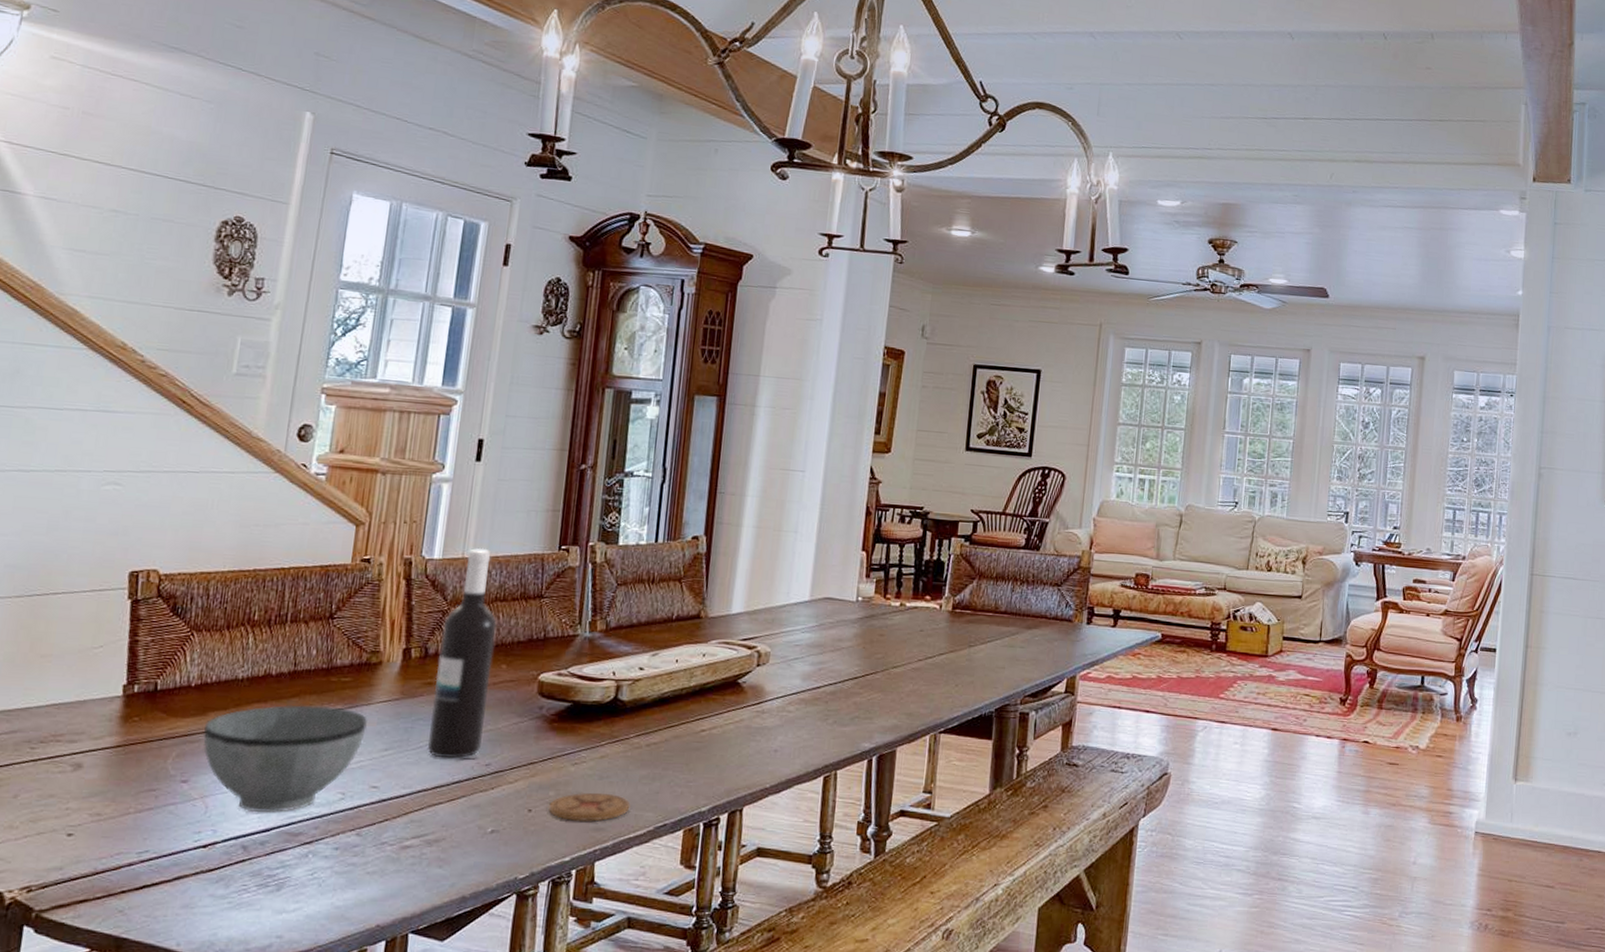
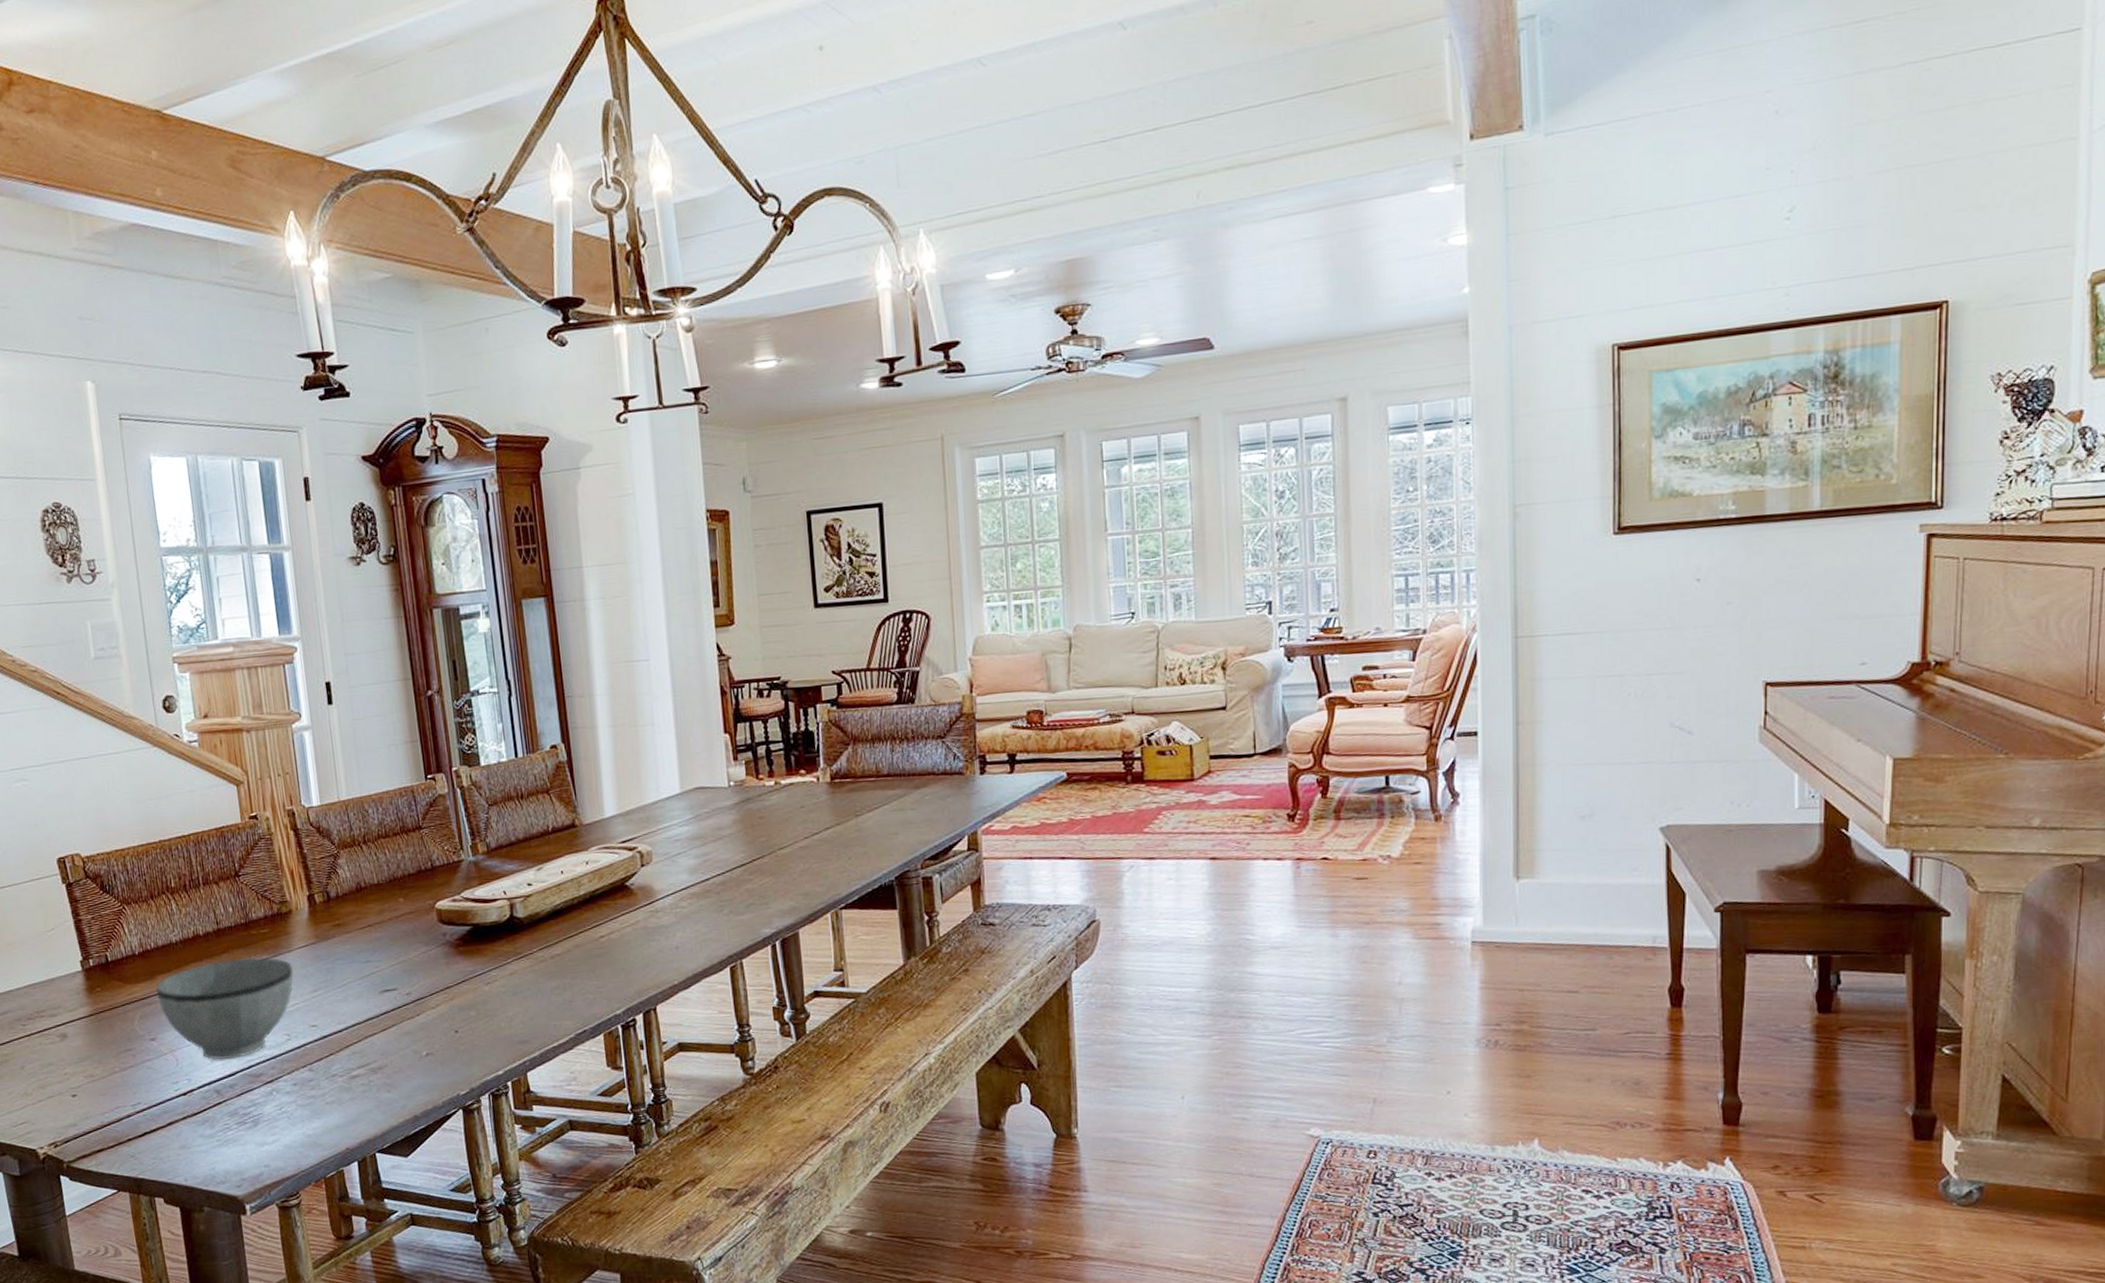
wine bottle: present [427,547,497,759] -> none [337,789,398,993]
coaster: present [548,792,631,822] -> none [472,1007,549,1037]

